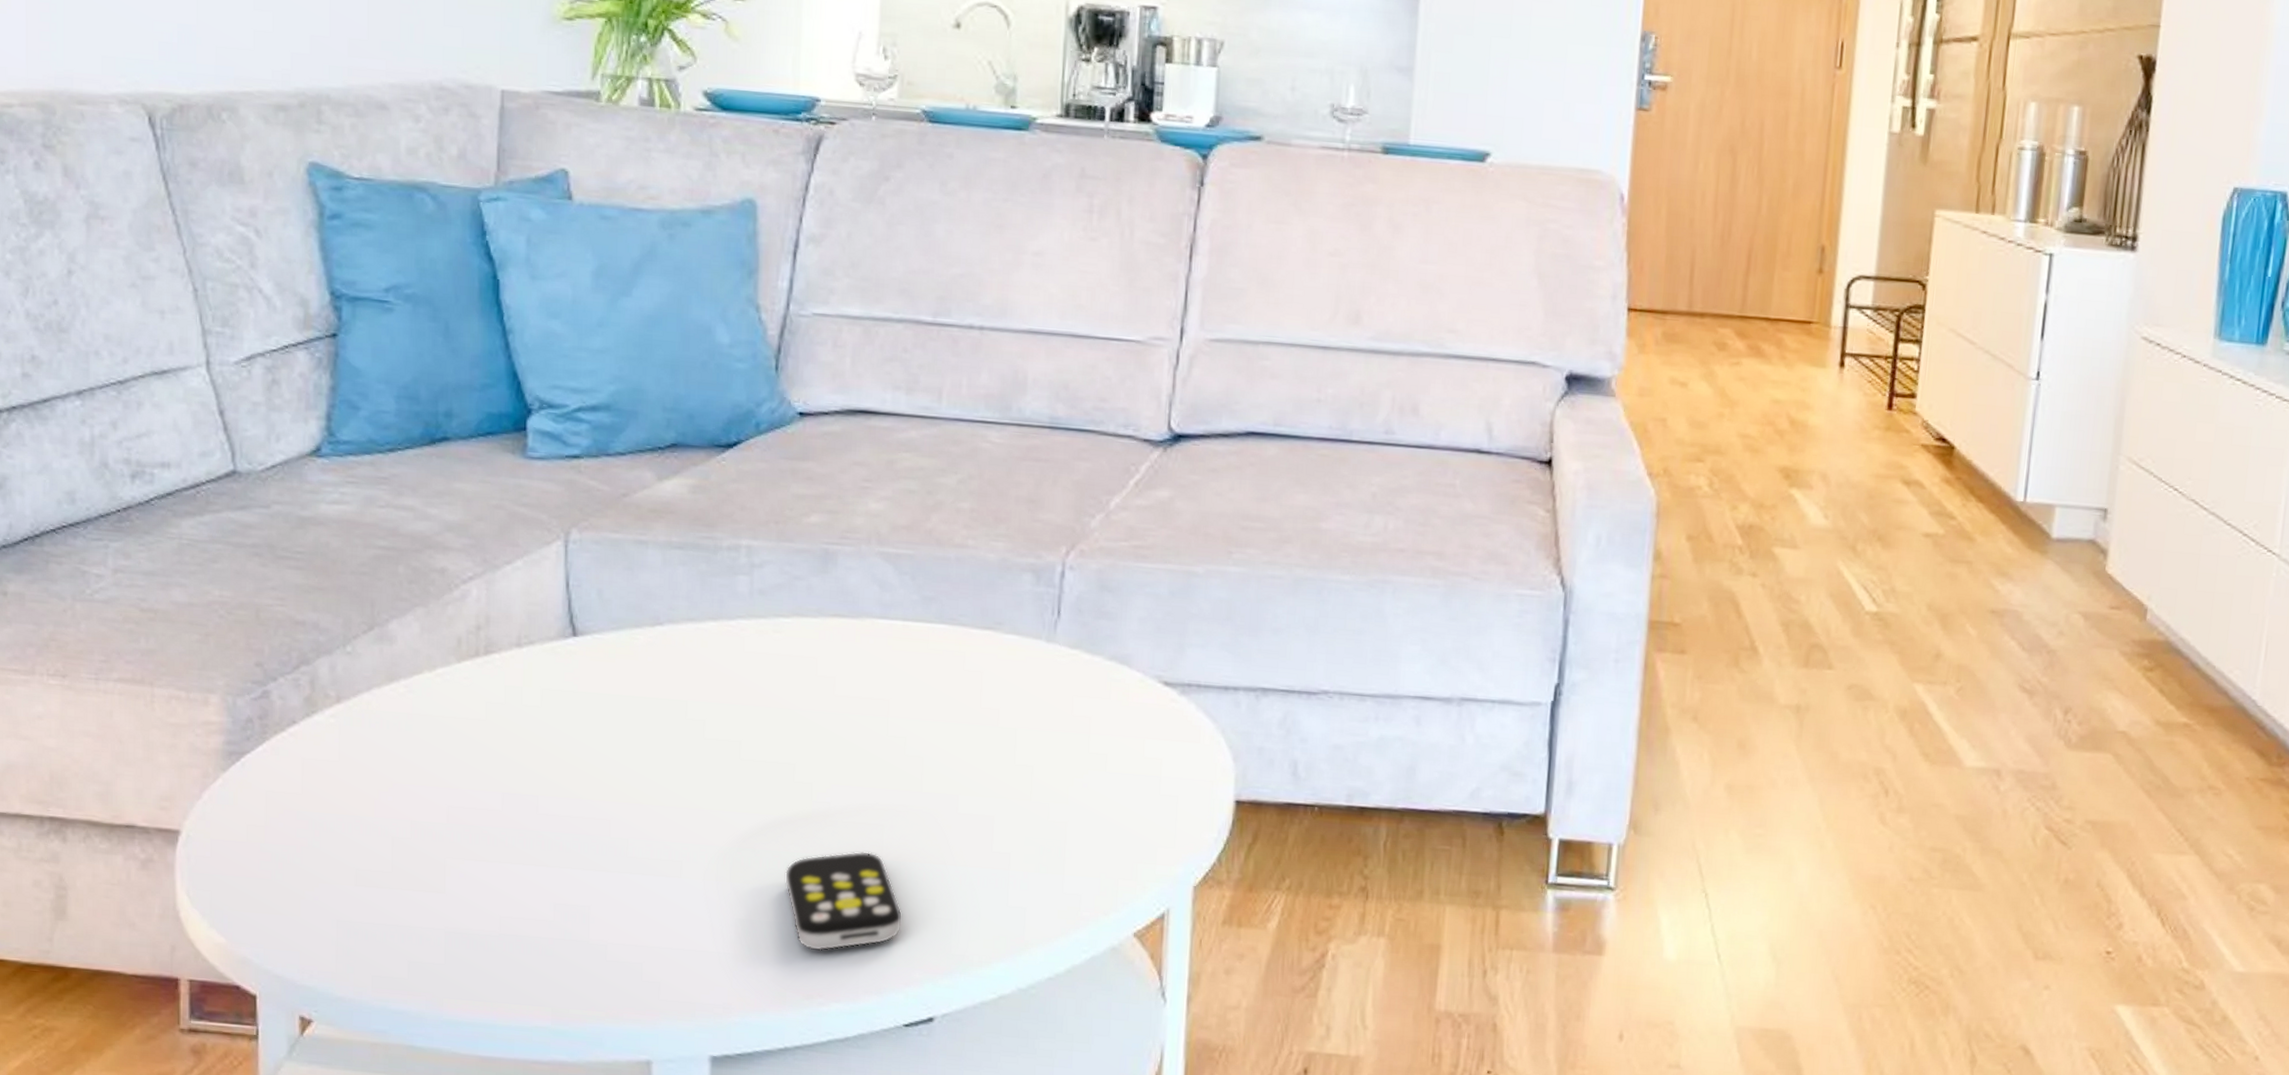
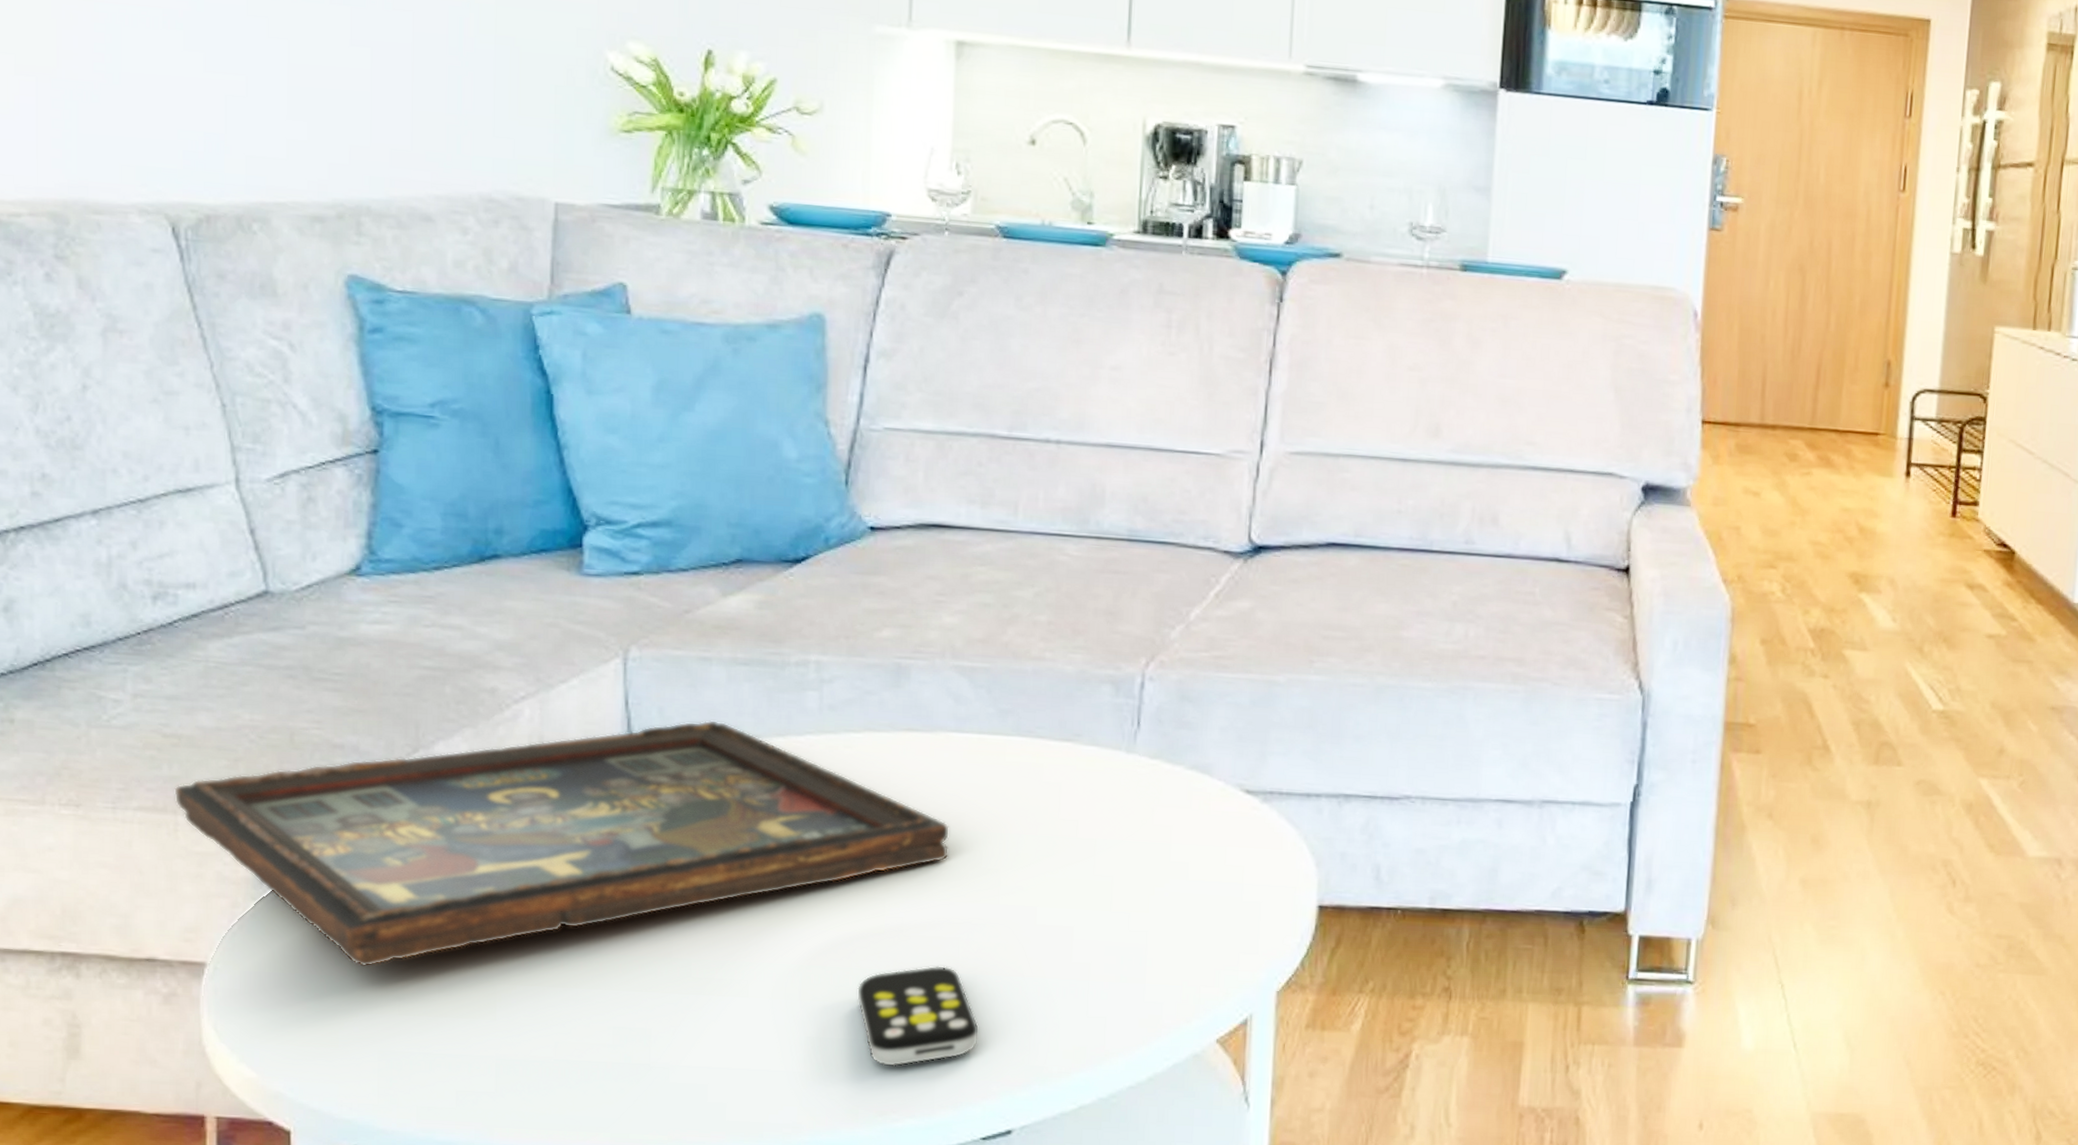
decorative tray: none [151,603,875,839] -> present [174,720,950,967]

